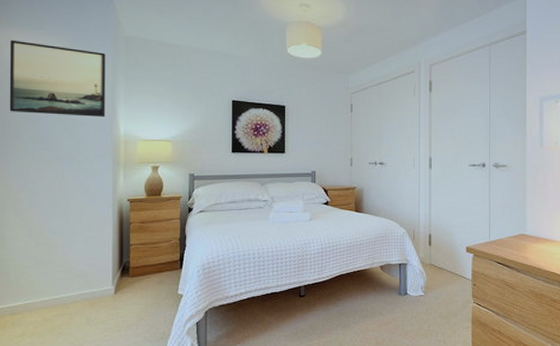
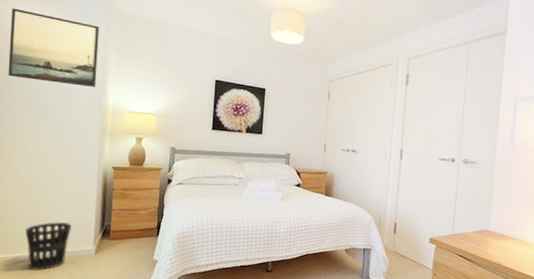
wastebasket: none [37,263,87,318] -> present [25,222,71,271]

